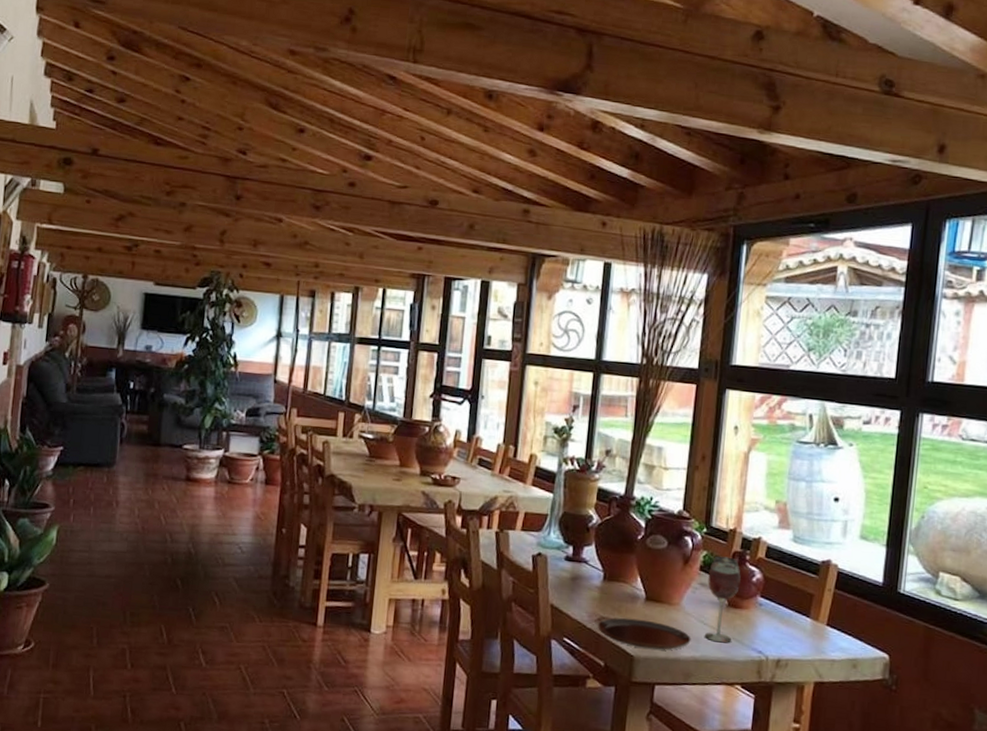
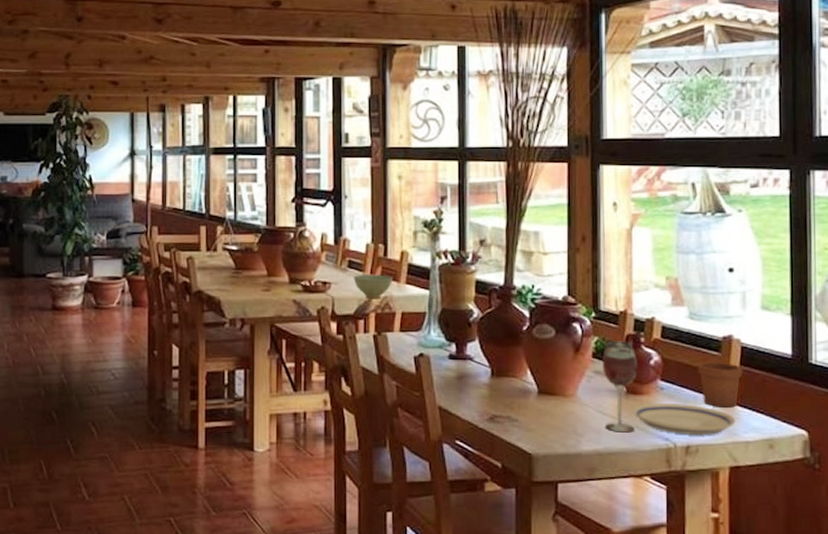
bowl: none [482,473,520,498] -> present [353,275,393,299]
plate: present [598,618,691,650] -> none [490,414,591,445]
plate: none [731,617,825,651] -> present [632,402,736,435]
flower pot: none [795,583,838,628] -> present [697,362,743,408]

